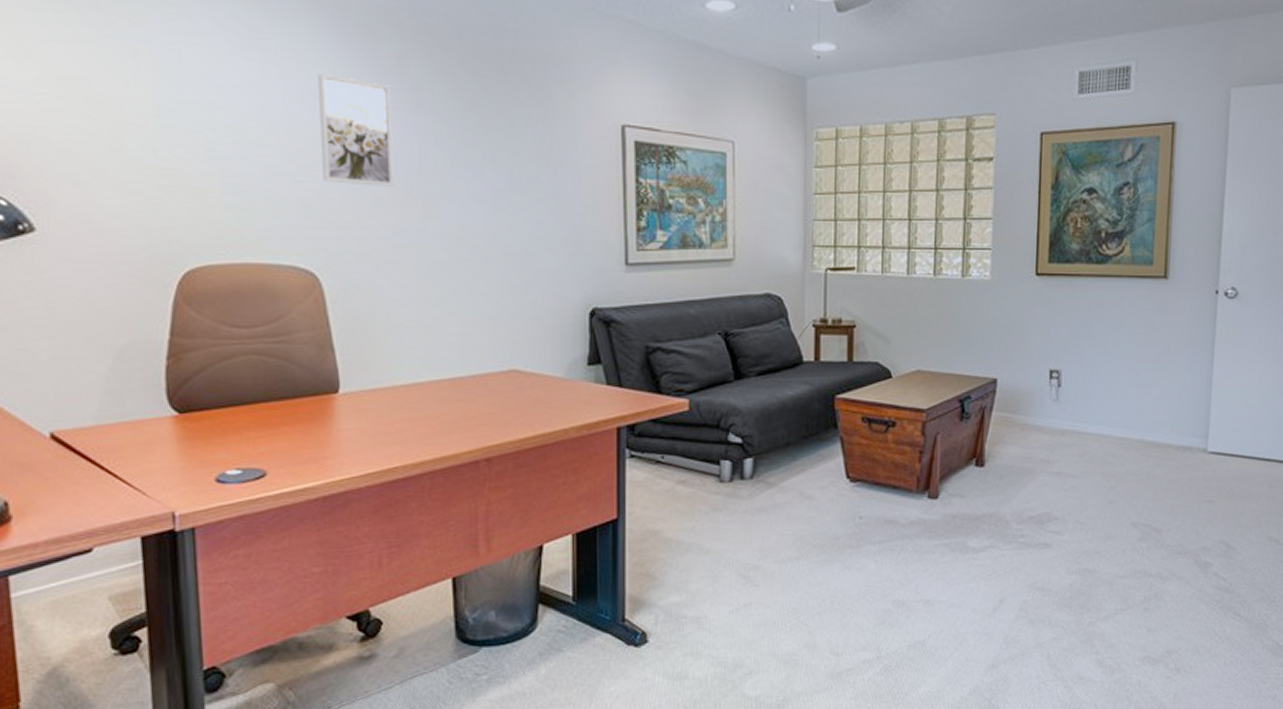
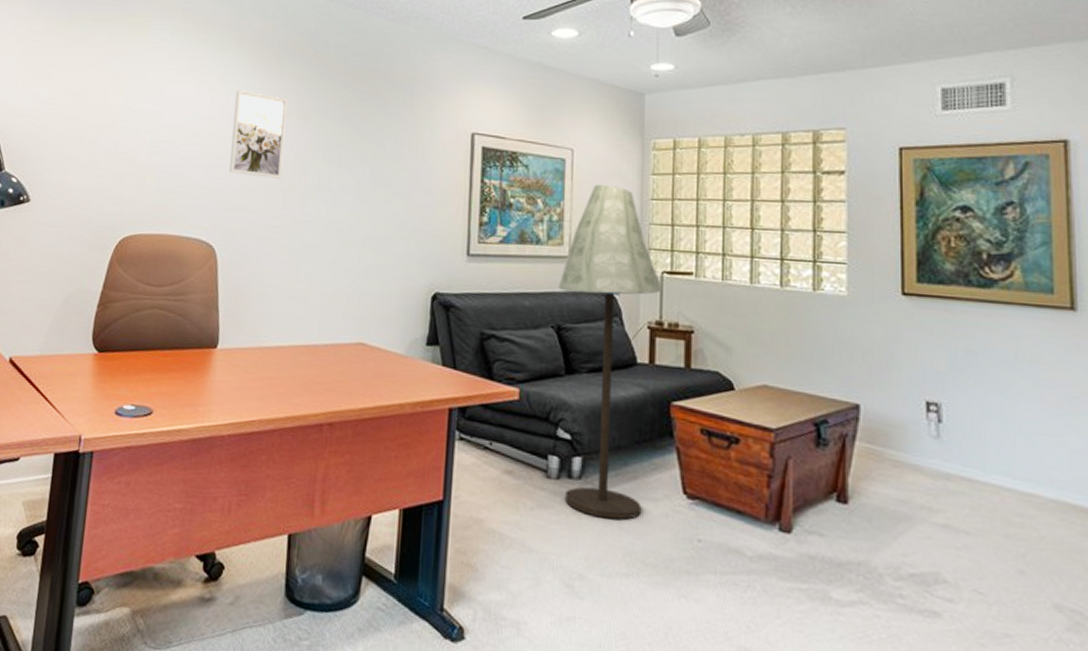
floor lamp: none [723,179,827,512] -> present [558,184,663,520]

